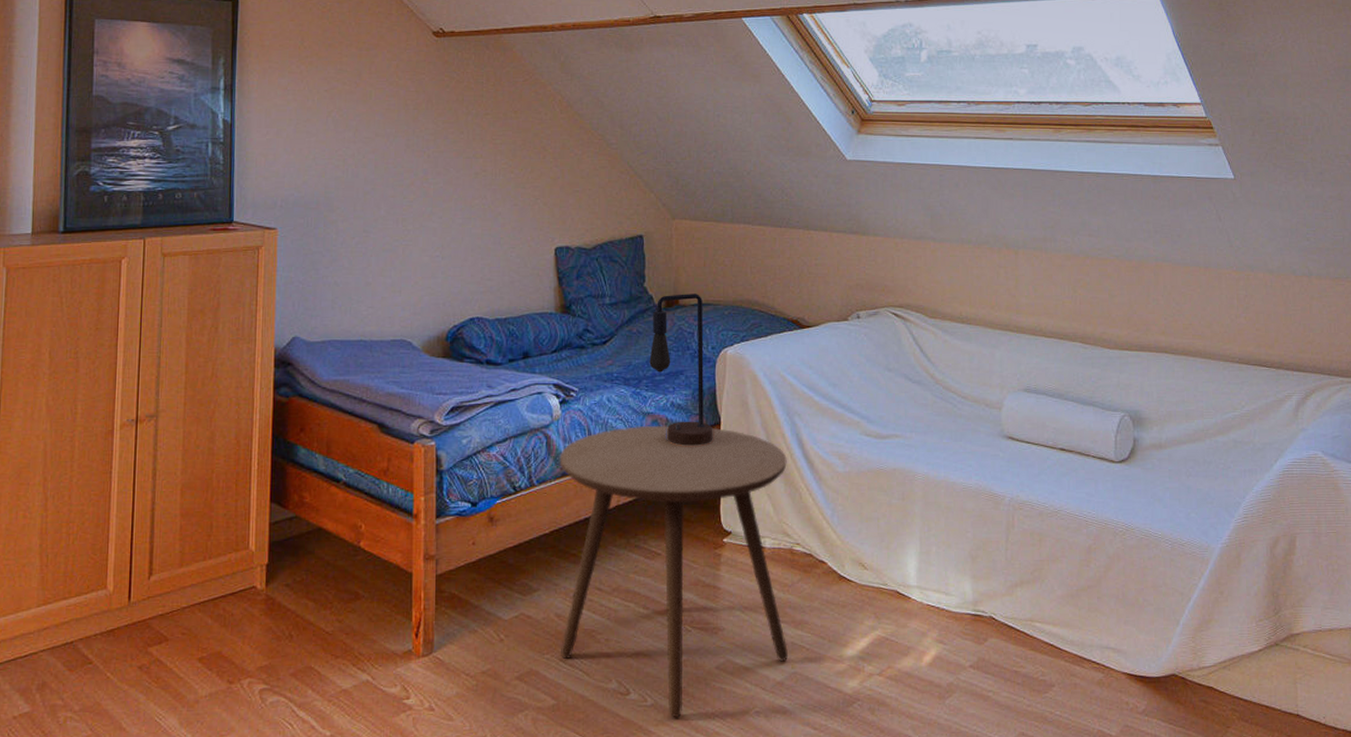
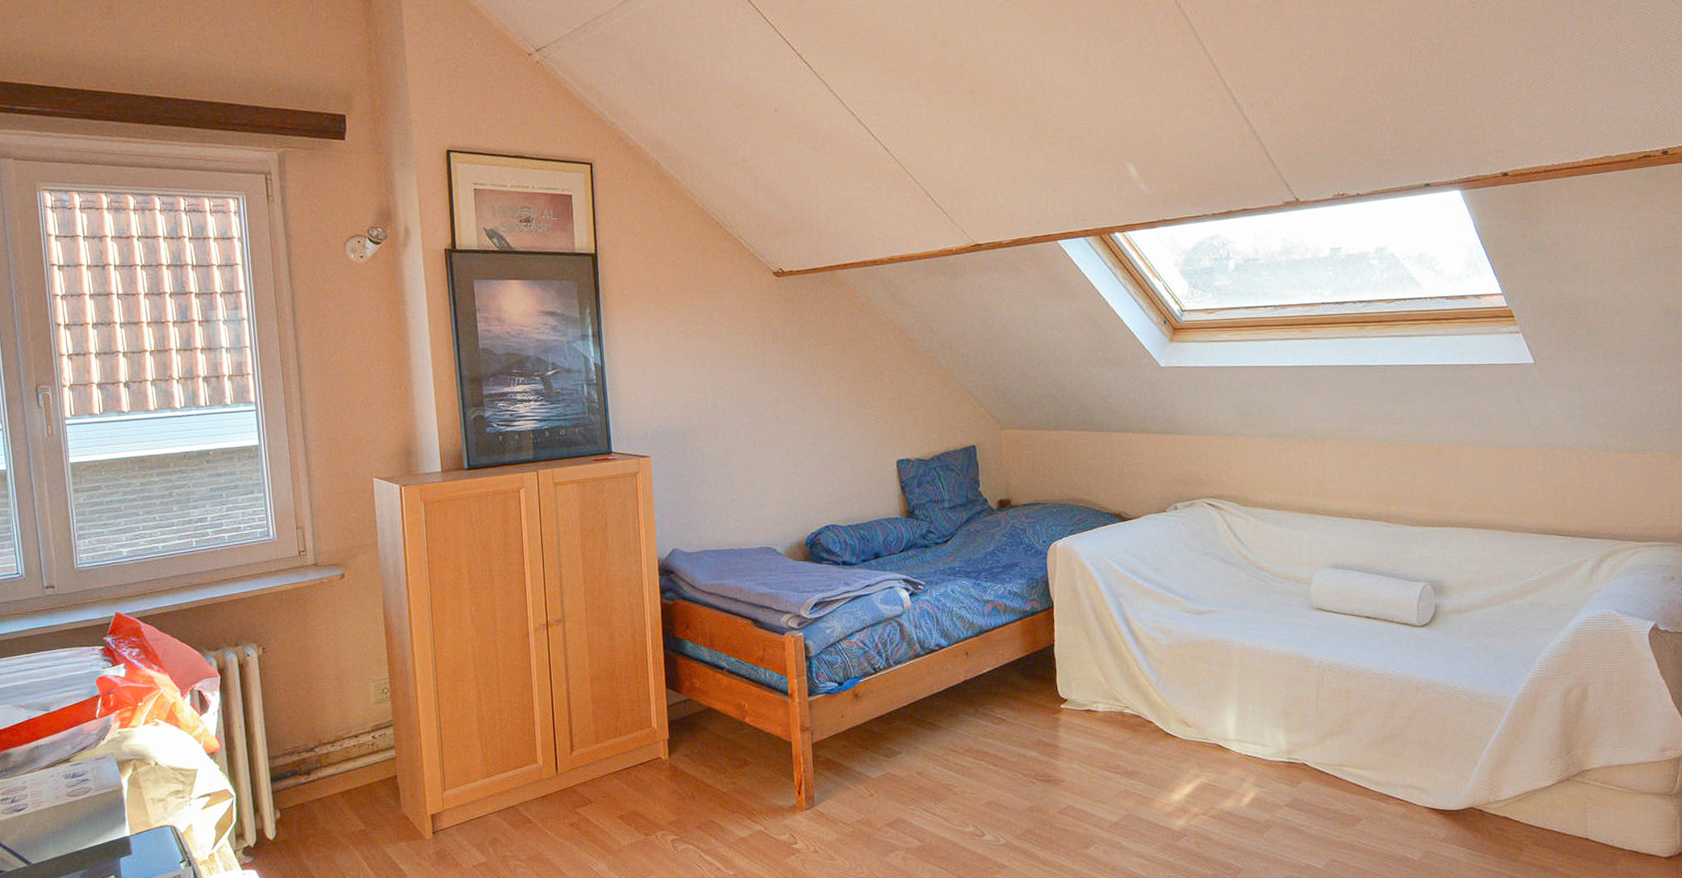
side table: present [559,425,789,718] -> none [912,610,1123,854]
table lamp: present [649,294,713,446] -> none [987,495,1048,628]

